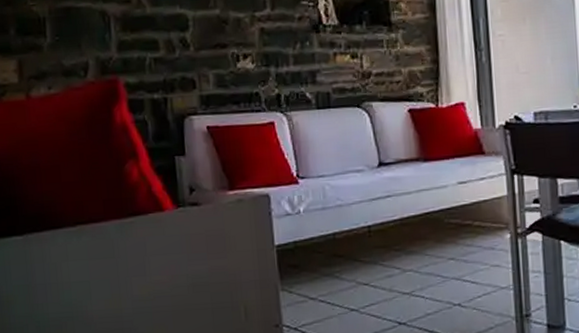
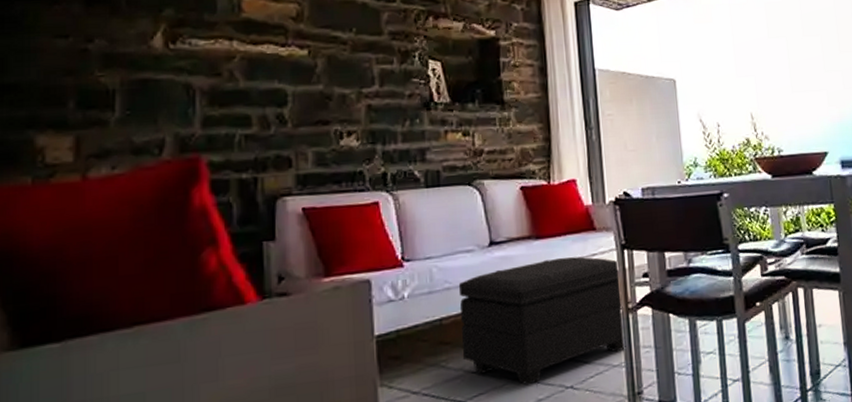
footstool: none [349,180,515,300] -> present [458,256,626,385]

